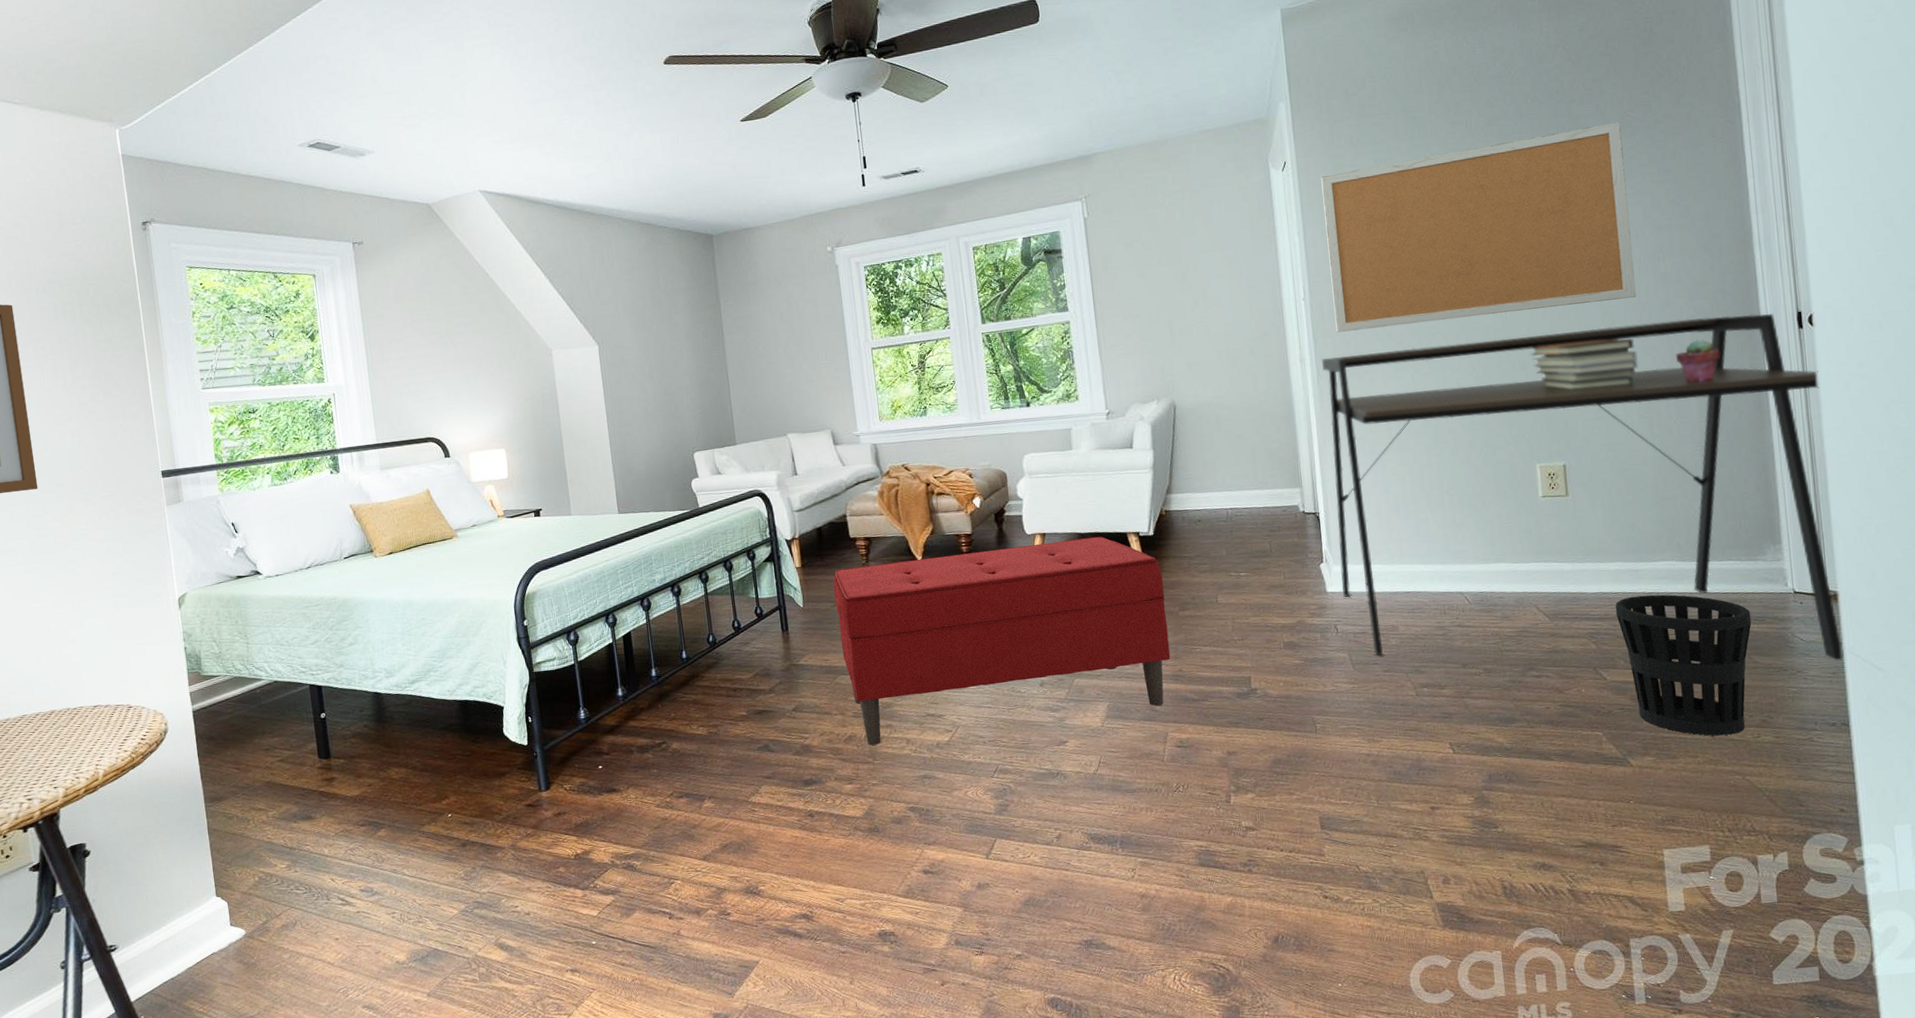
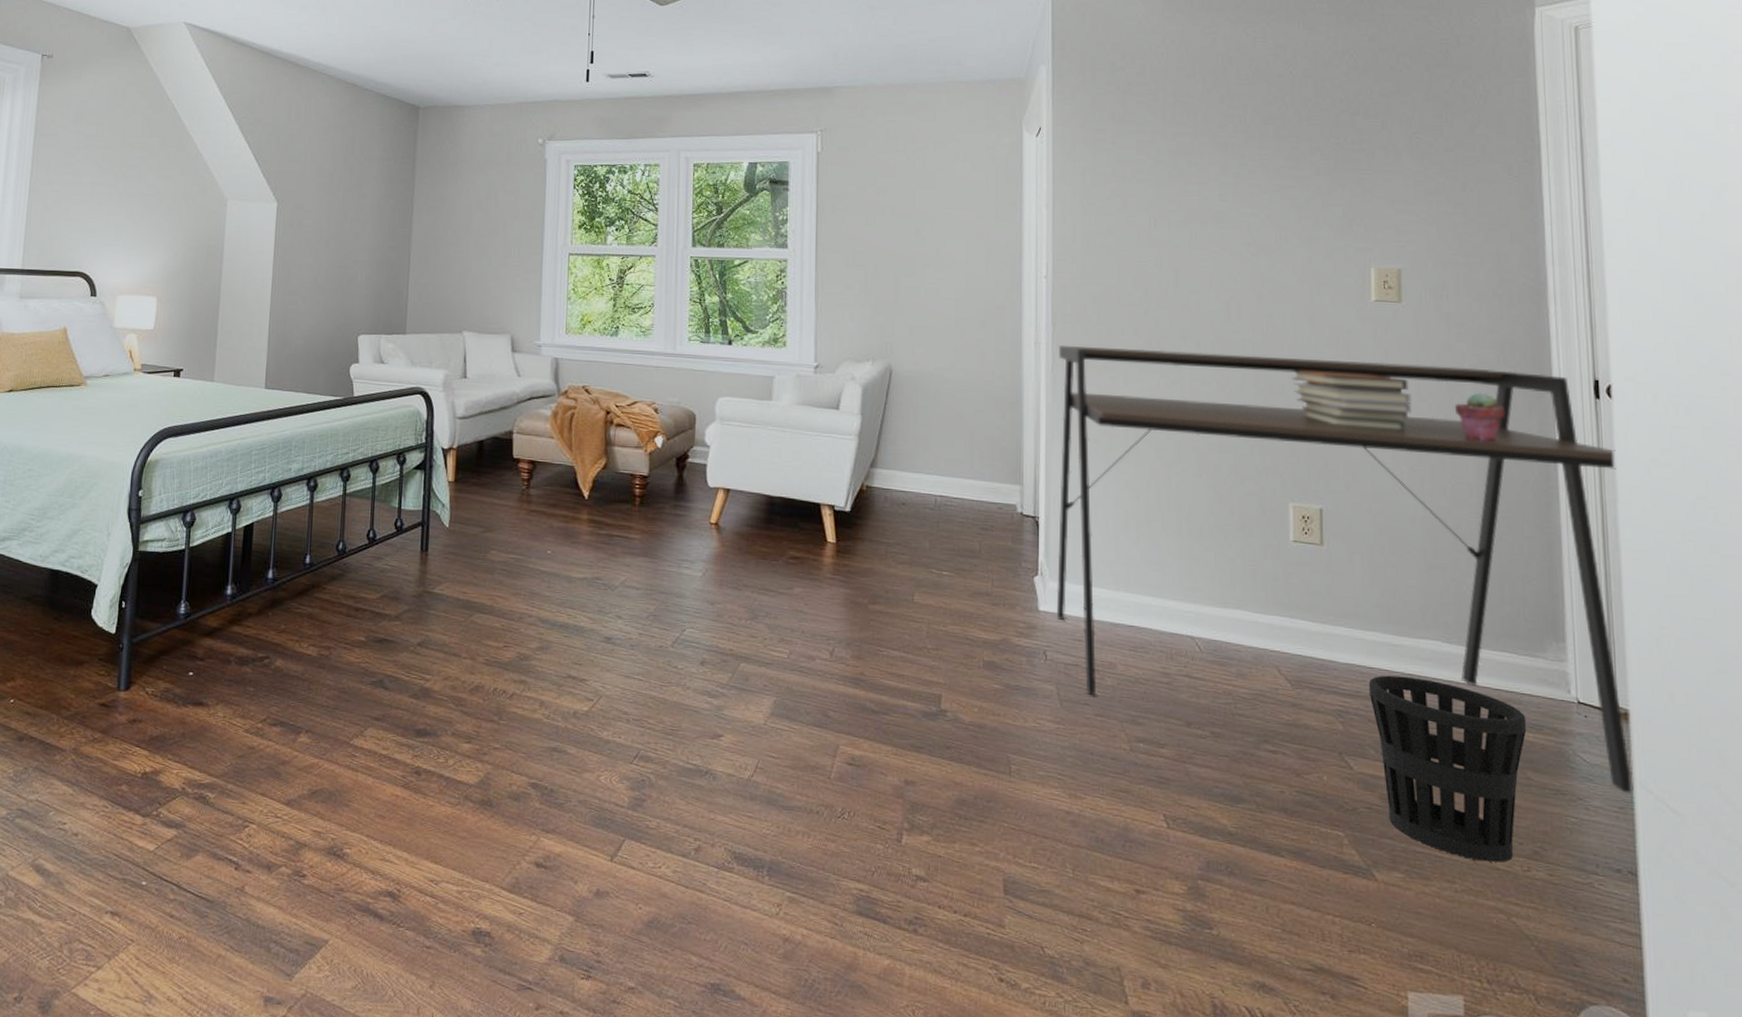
bench: present [833,536,1171,745] -> none [483,491,854,712]
bulletin board: present [1321,122,1636,333] -> none [1077,142,1414,334]

